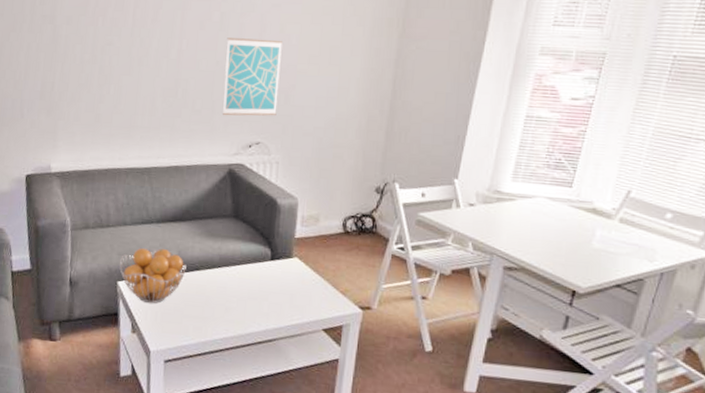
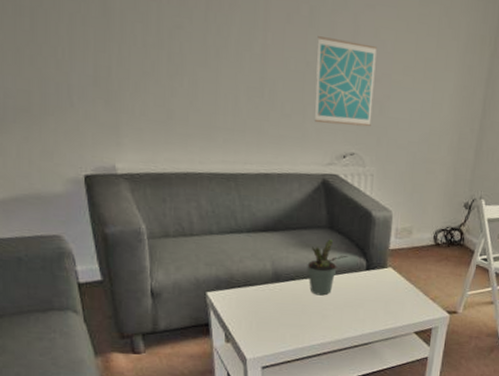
fruit basket: present [119,248,187,304] -> none [207,258,281,314]
potted plant: none [211,228,253,287] -> present [307,239,348,296]

